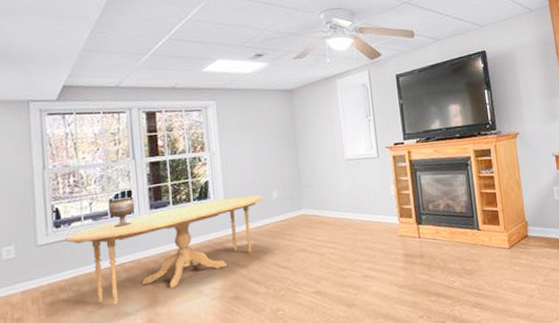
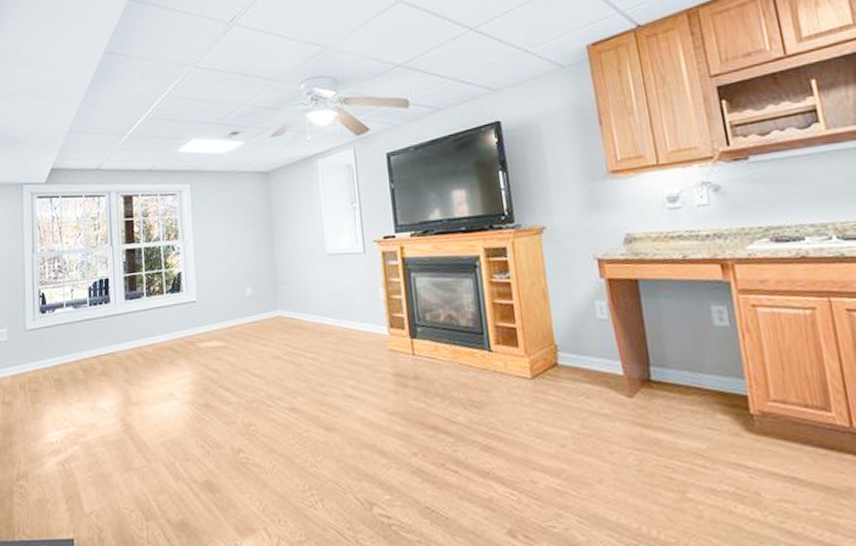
dining table: present [65,195,264,305] -> none [49,290,237,399]
goblet: present [108,197,135,227] -> none [87,285,112,317]

